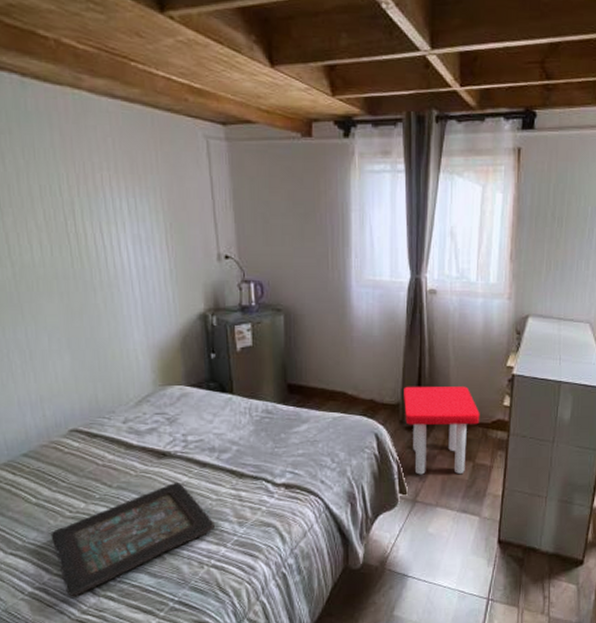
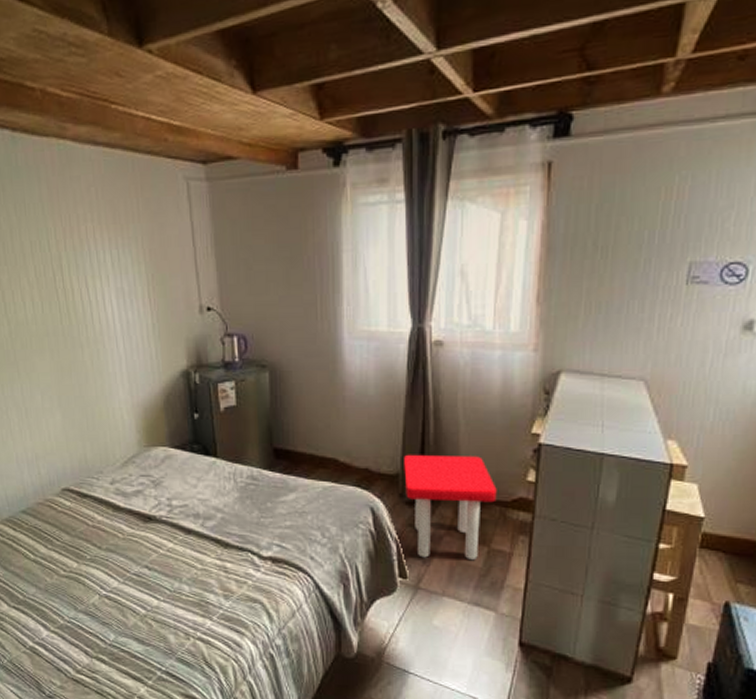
decorative tray: present [50,481,215,597] -> none [47,547,200,656]

